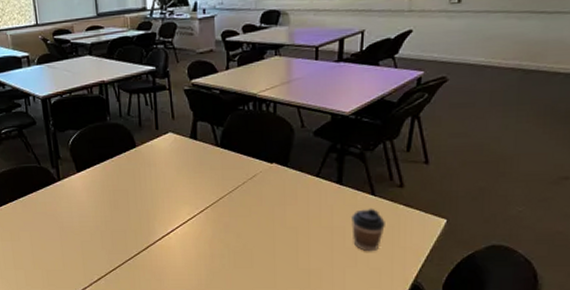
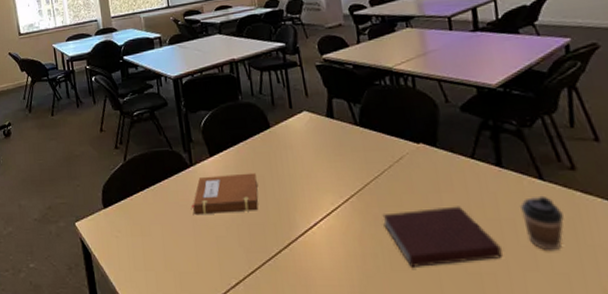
notebook: none [59,187,122,224] -> present [192,172,259,216]
notebook: none [232,216,329,265] -> present [382,206,503,267]

